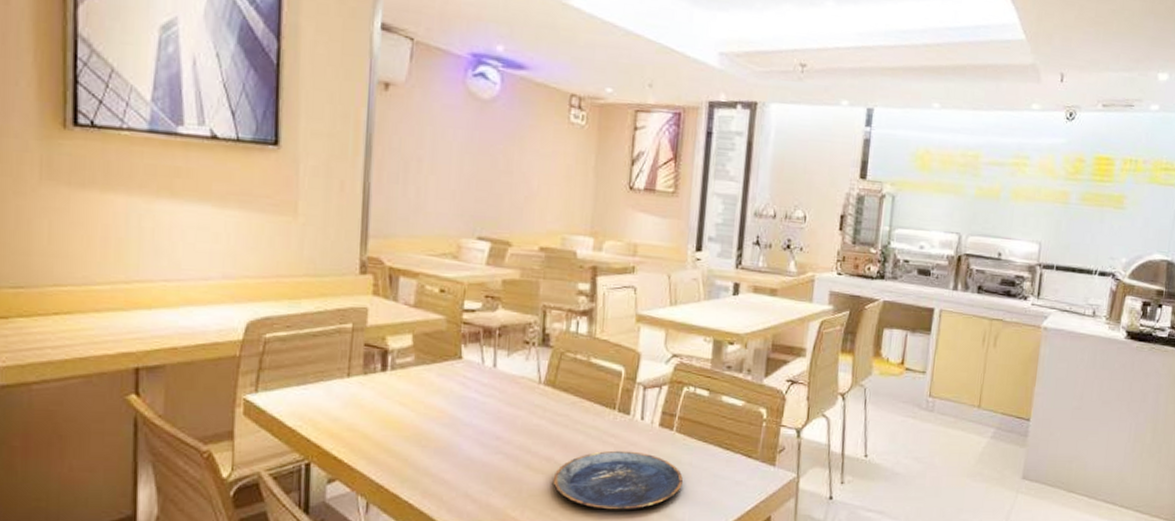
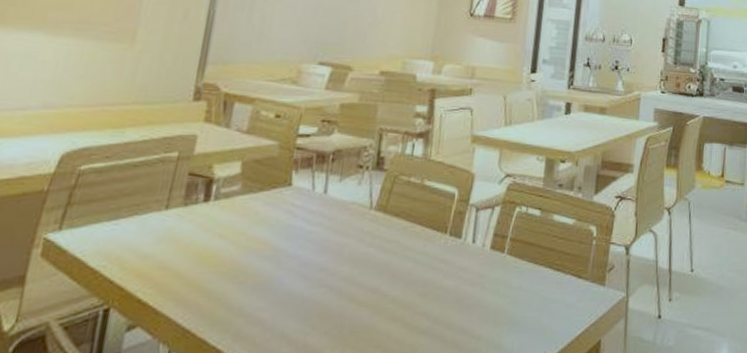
plate: present [553,450,683,510] -> none [377,277,513,344]

